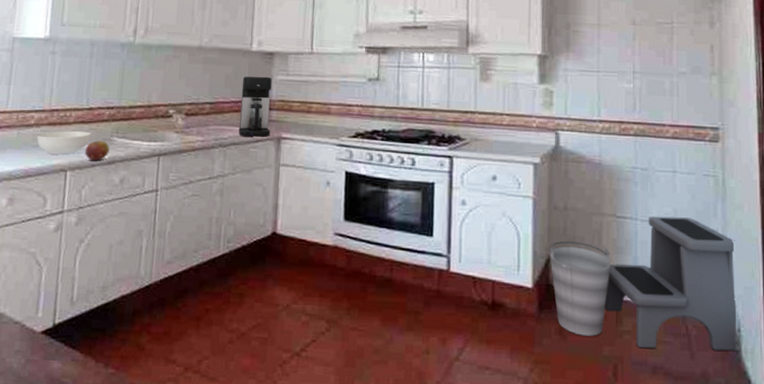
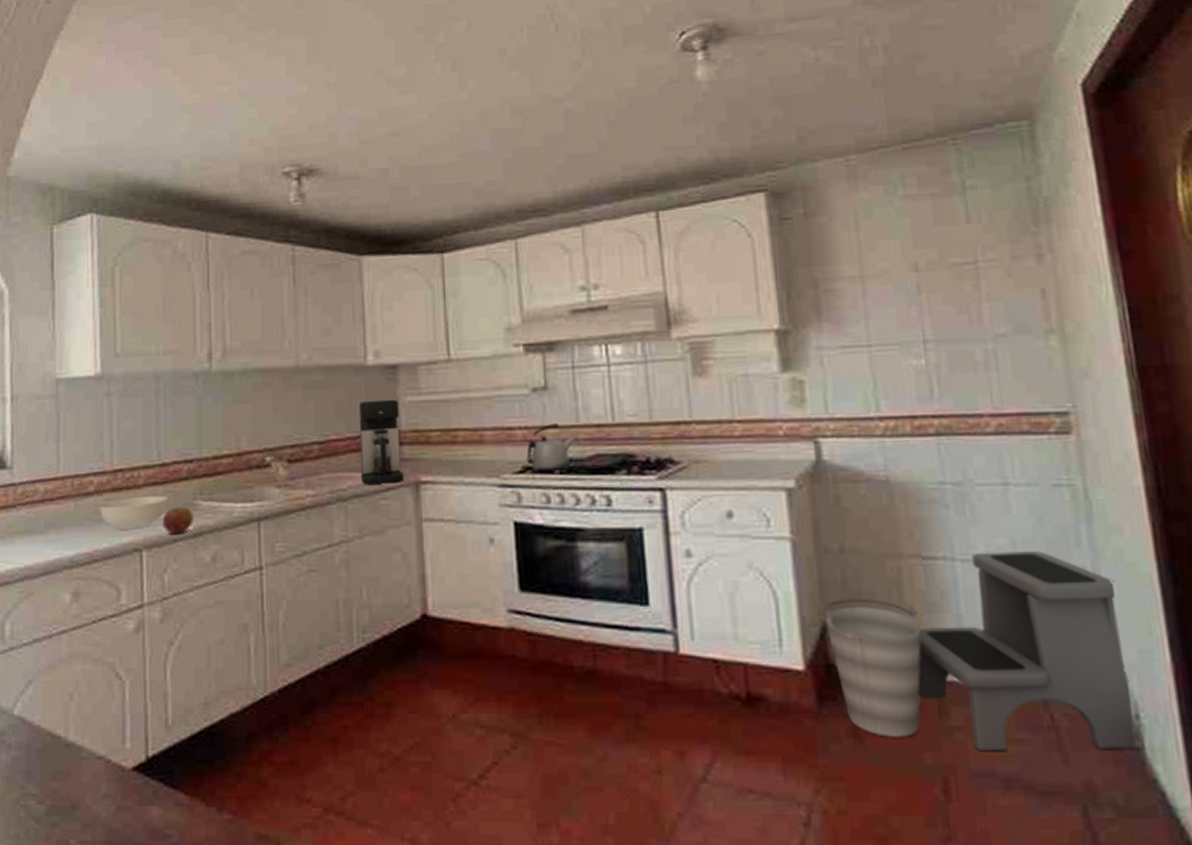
kettle: none [359,105,395,138] -> present [526,424,576,471]

